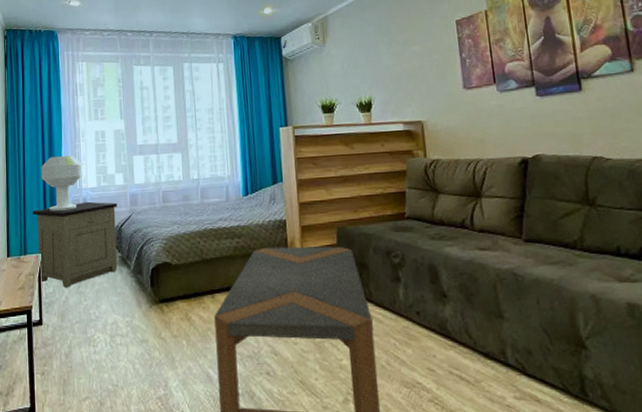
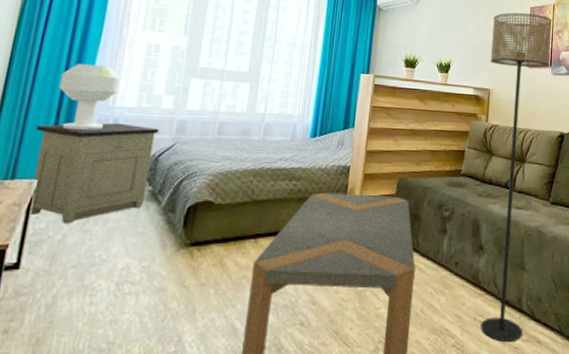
floor lamp: none [412,26,515,400] -> present [481,12,553,343]

